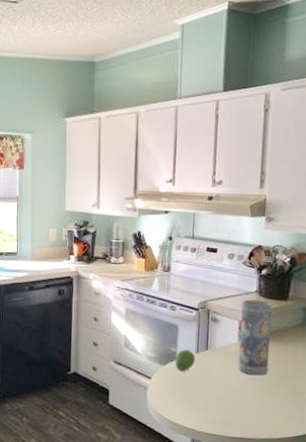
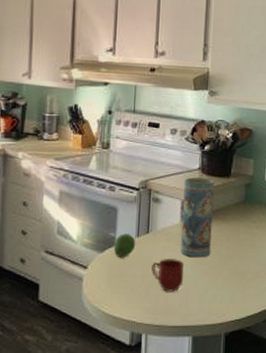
mug: none [211,374,243,406] -> present [152,259,185,292]

